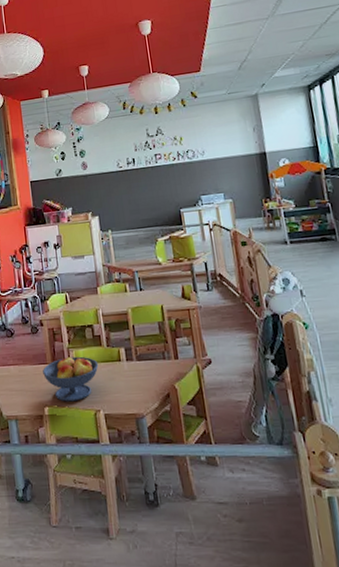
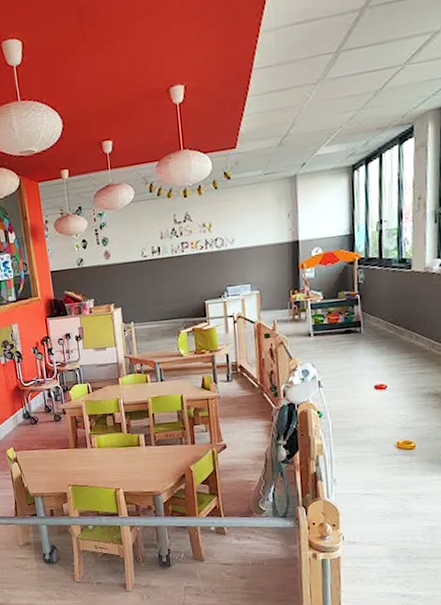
fruit bowl: present [43,356,99,402] -> none [66,441,119,482]

